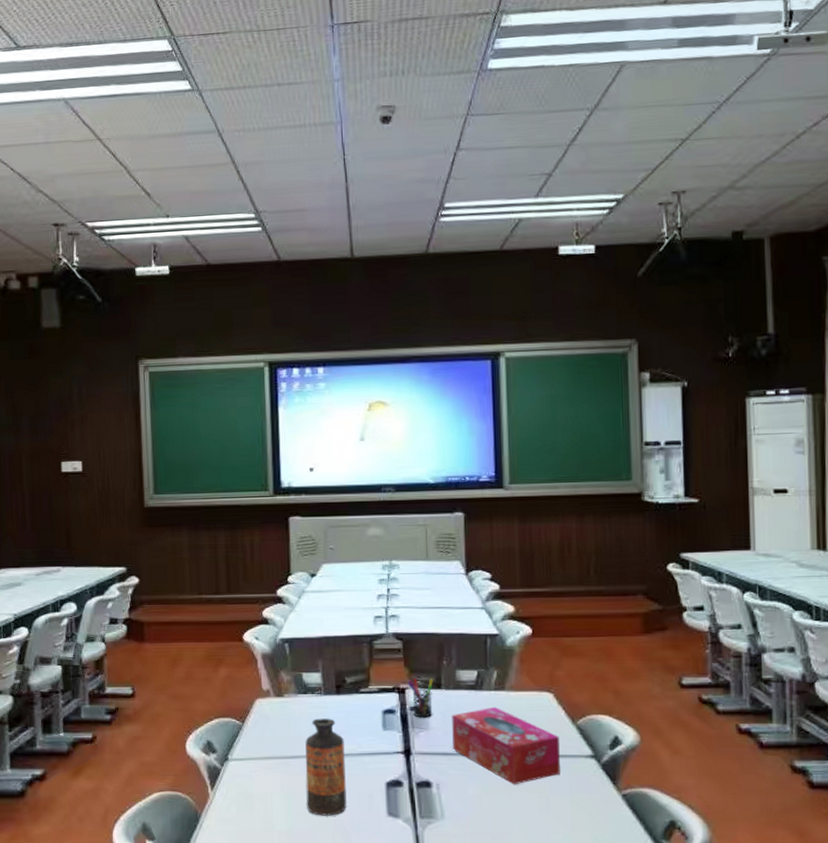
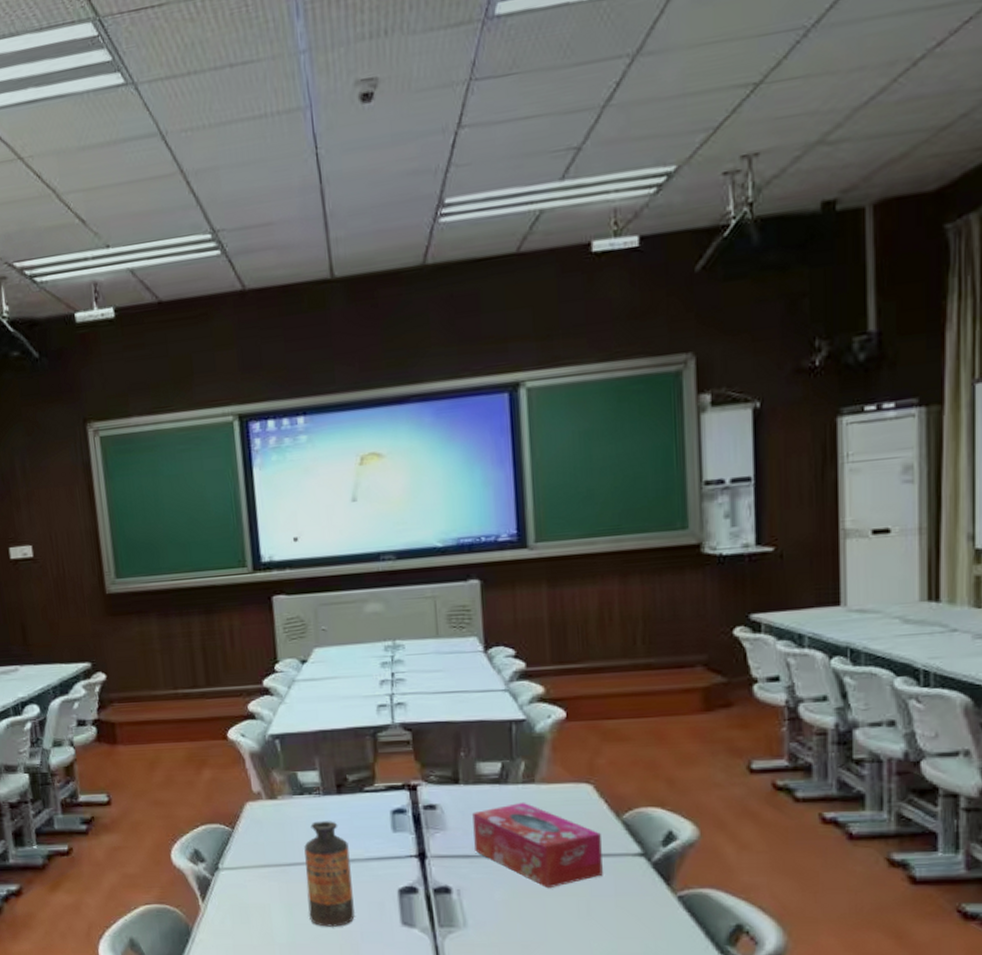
pen holder: present [407,677,433,718] -> none [418,772,450,817]

